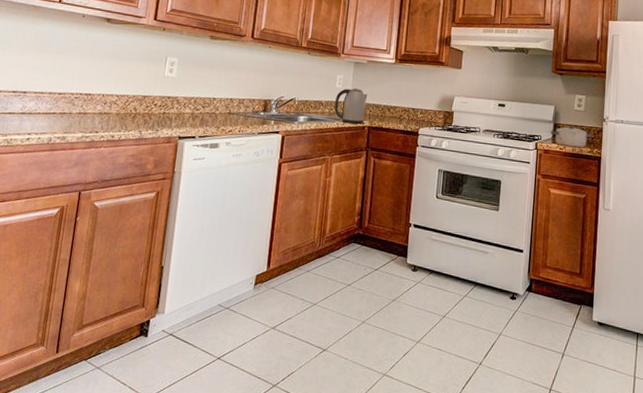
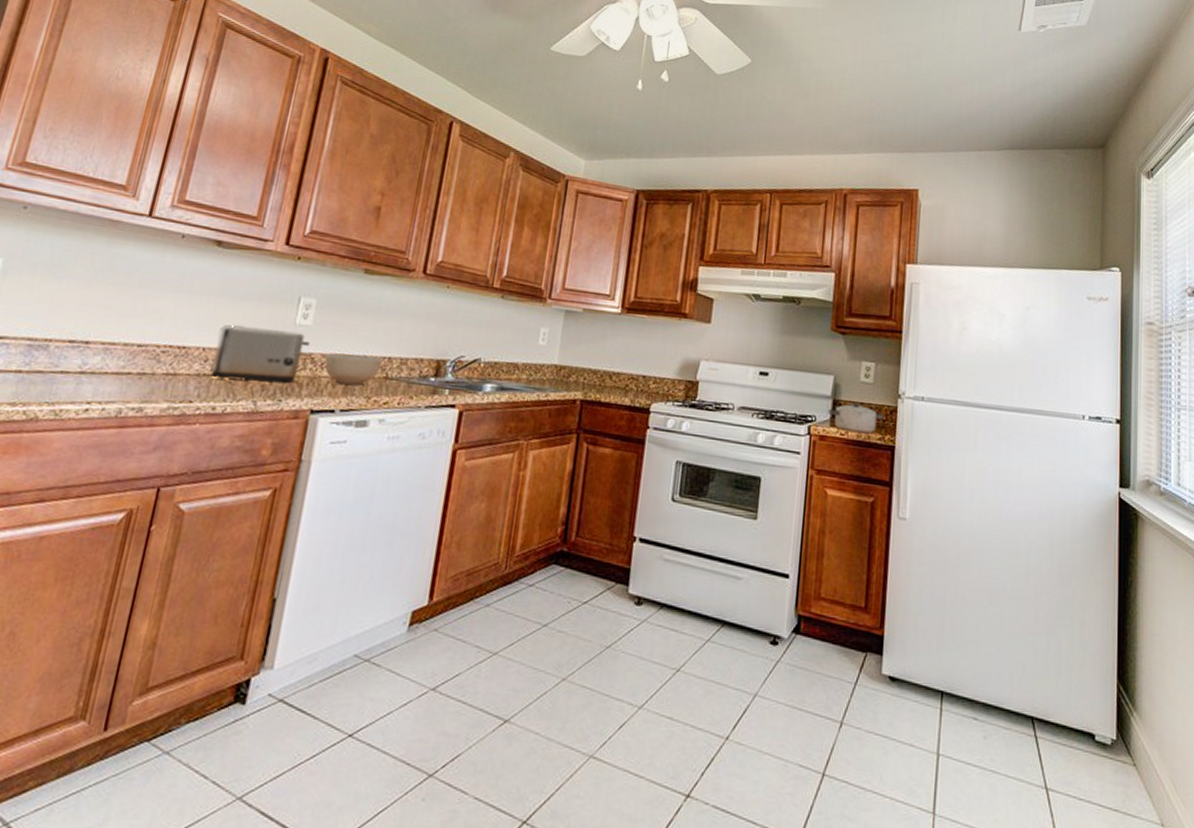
toaster: none [108,78,175,118] -> present [210,325,309,383]
bowl: none [186,96,226,119] -> present [324,353,383,385]
kettle: present [334,88,368,125] -> none [535,346,582,397]

